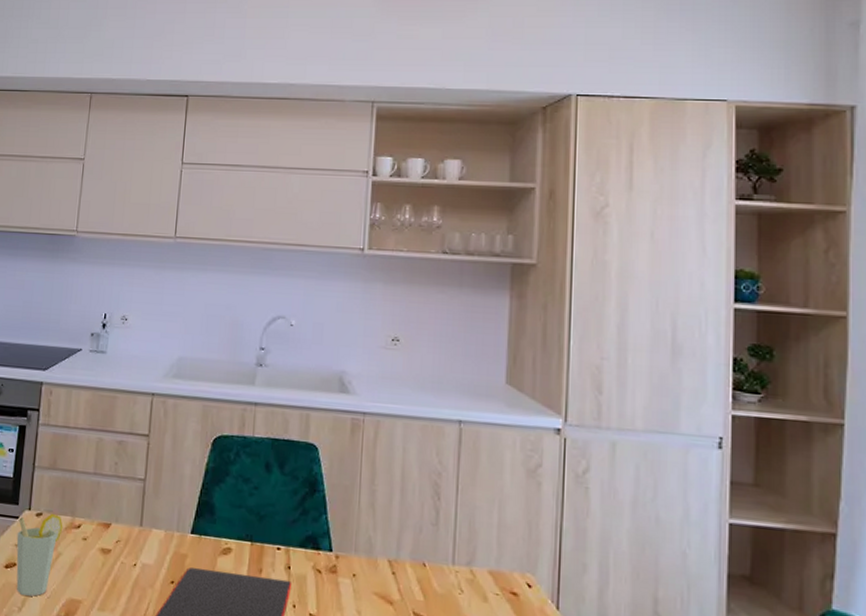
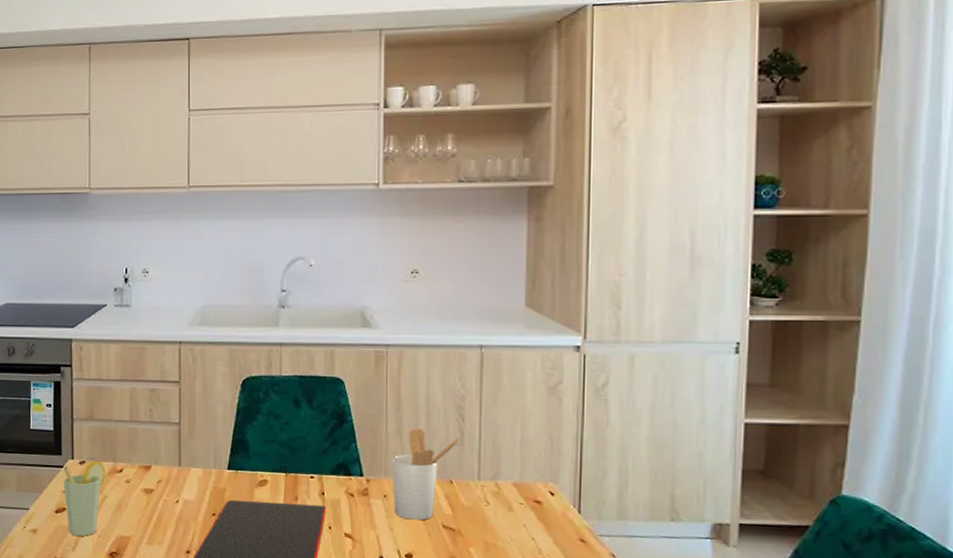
utensil holder: none [362,503,436,605] -> present [392,428,461,521]

